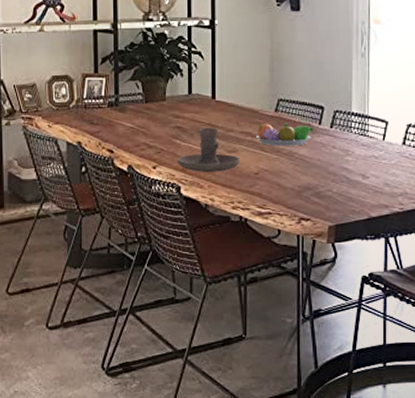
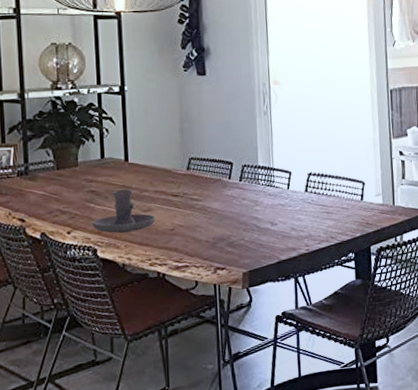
fruit bowl: present [256,123,314,146] -> none [170,180,224,202]

